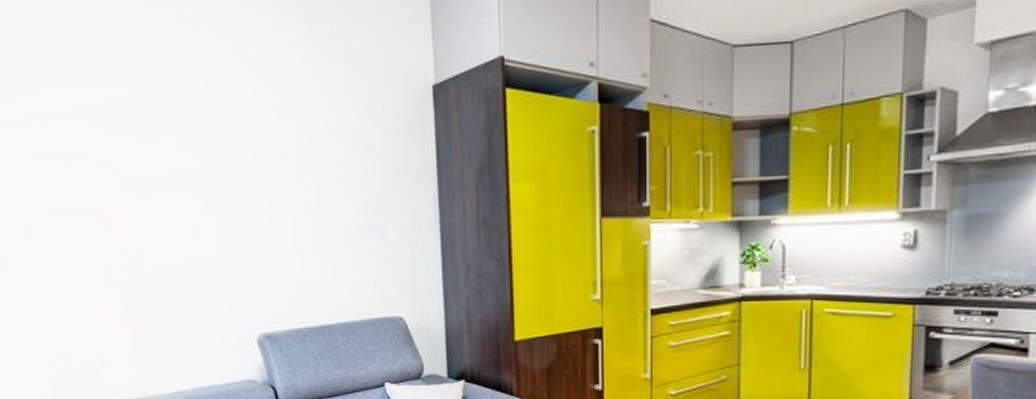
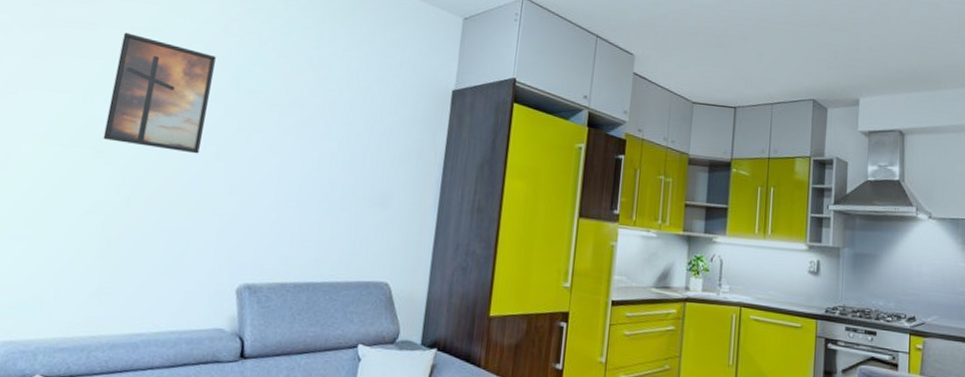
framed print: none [84,82,188,206] -> present [103,32,216,154]

